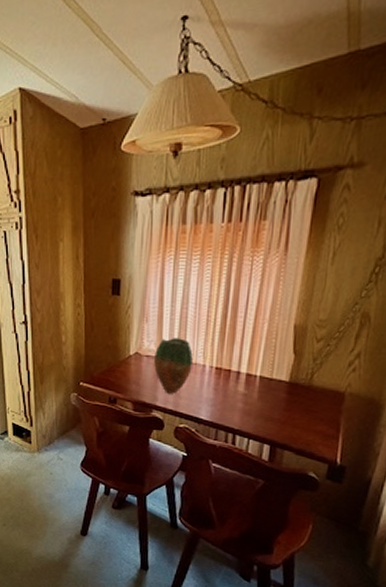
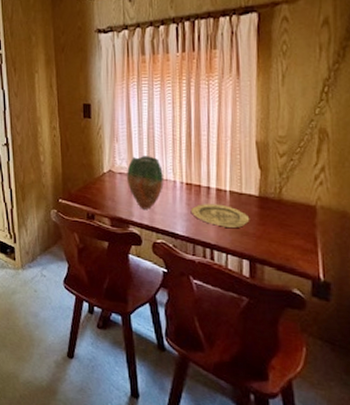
plate: none [217,389,277,413] -> present [190,204,250,228]

